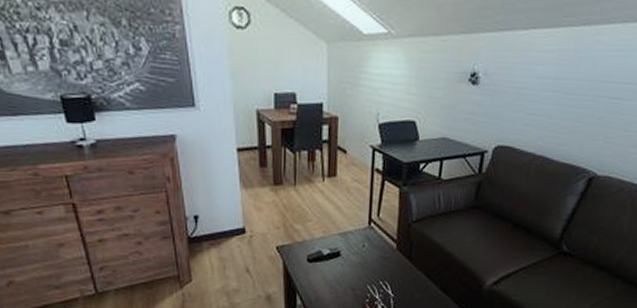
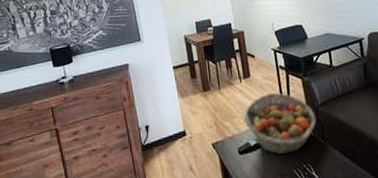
fruit basket: none [319,198,407,269] -> present [243,92,317,155]

